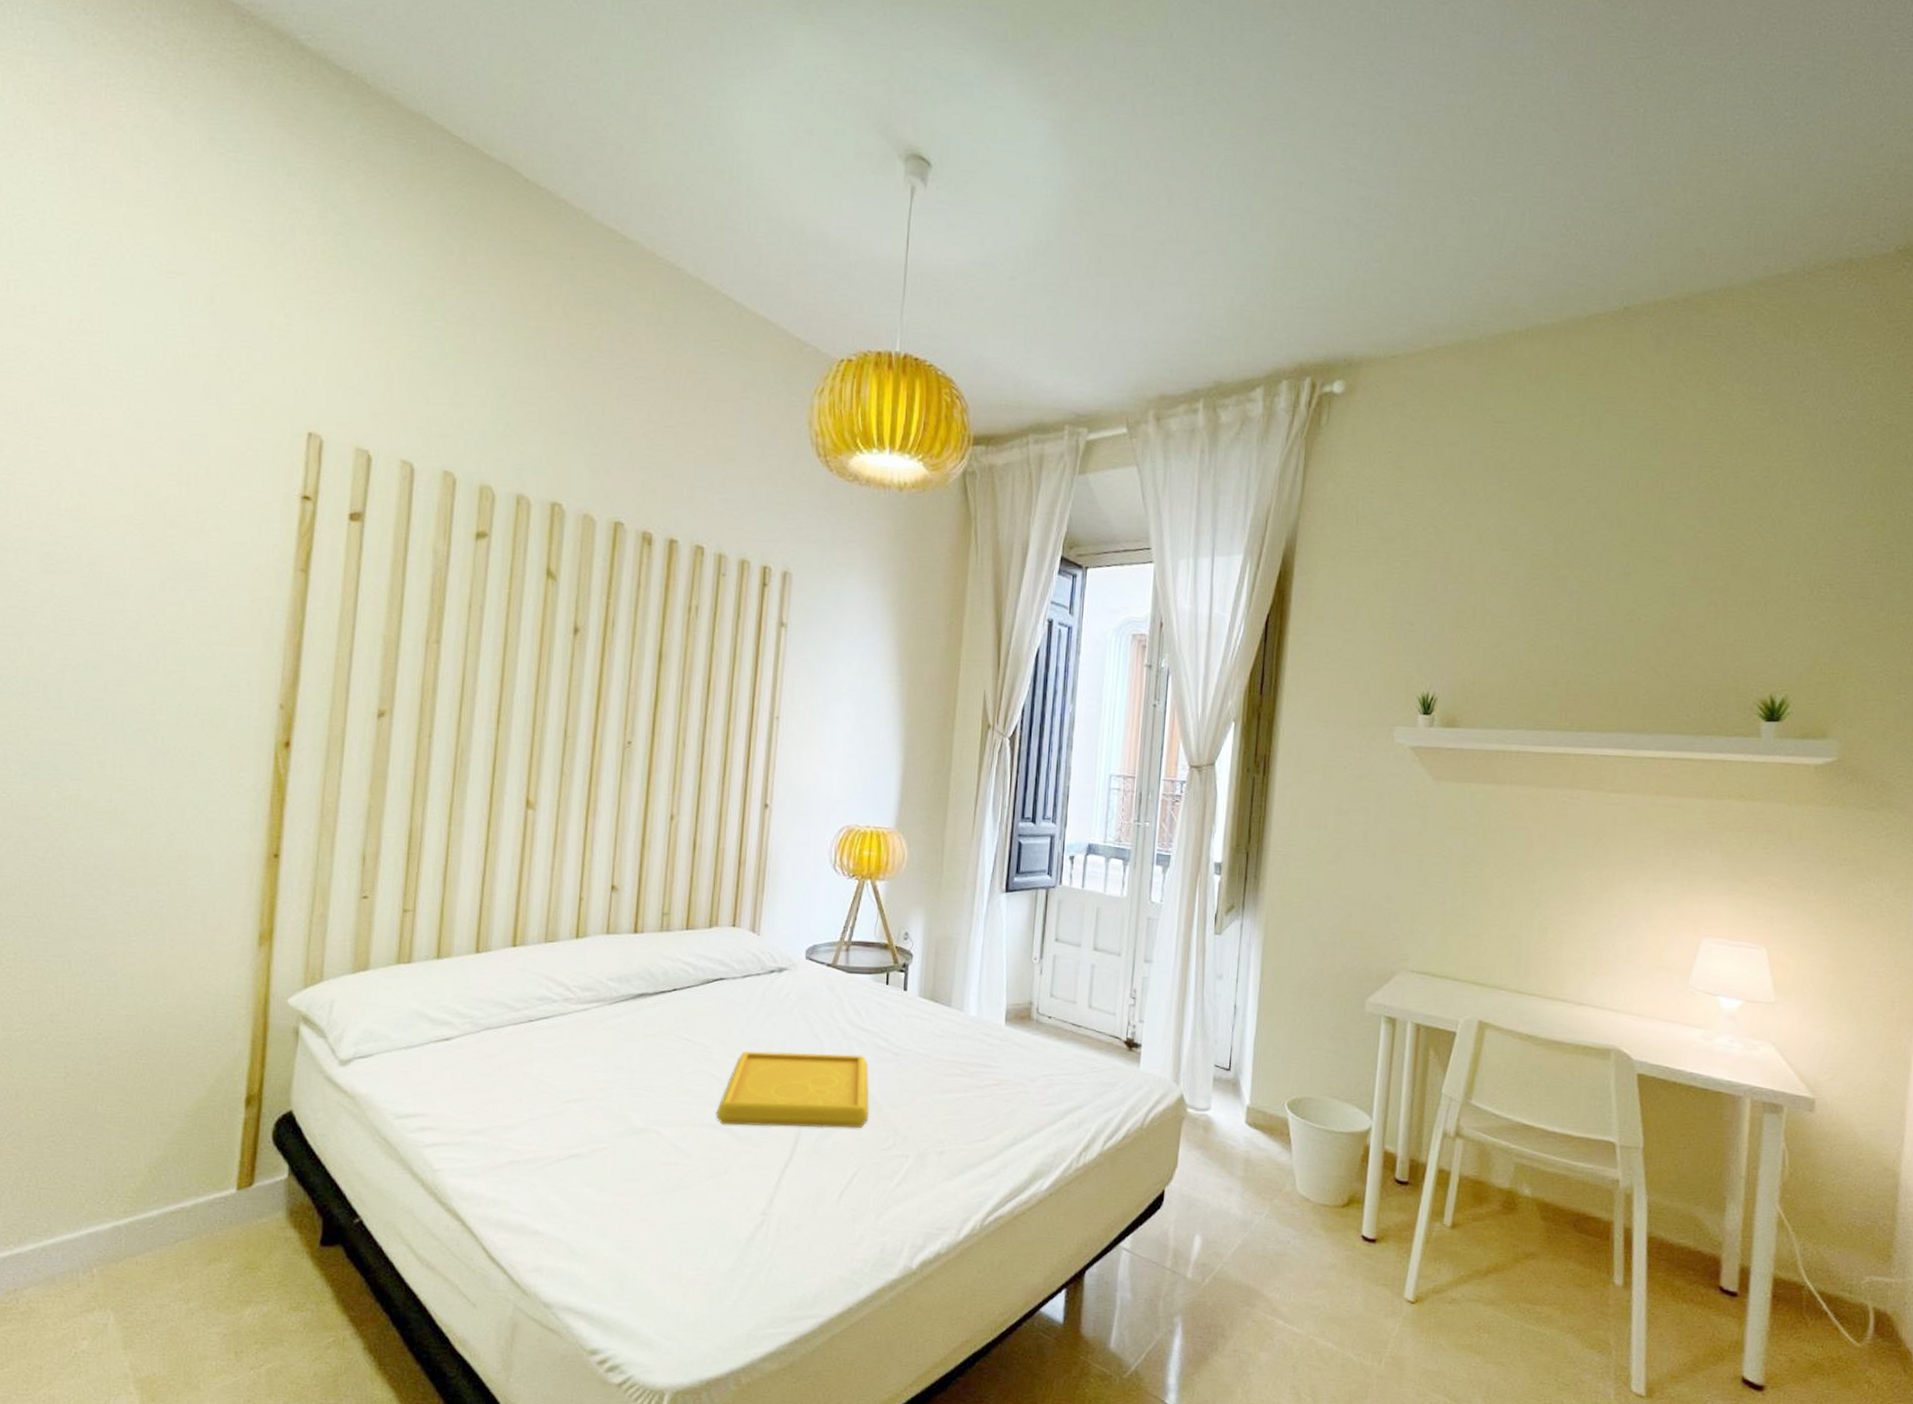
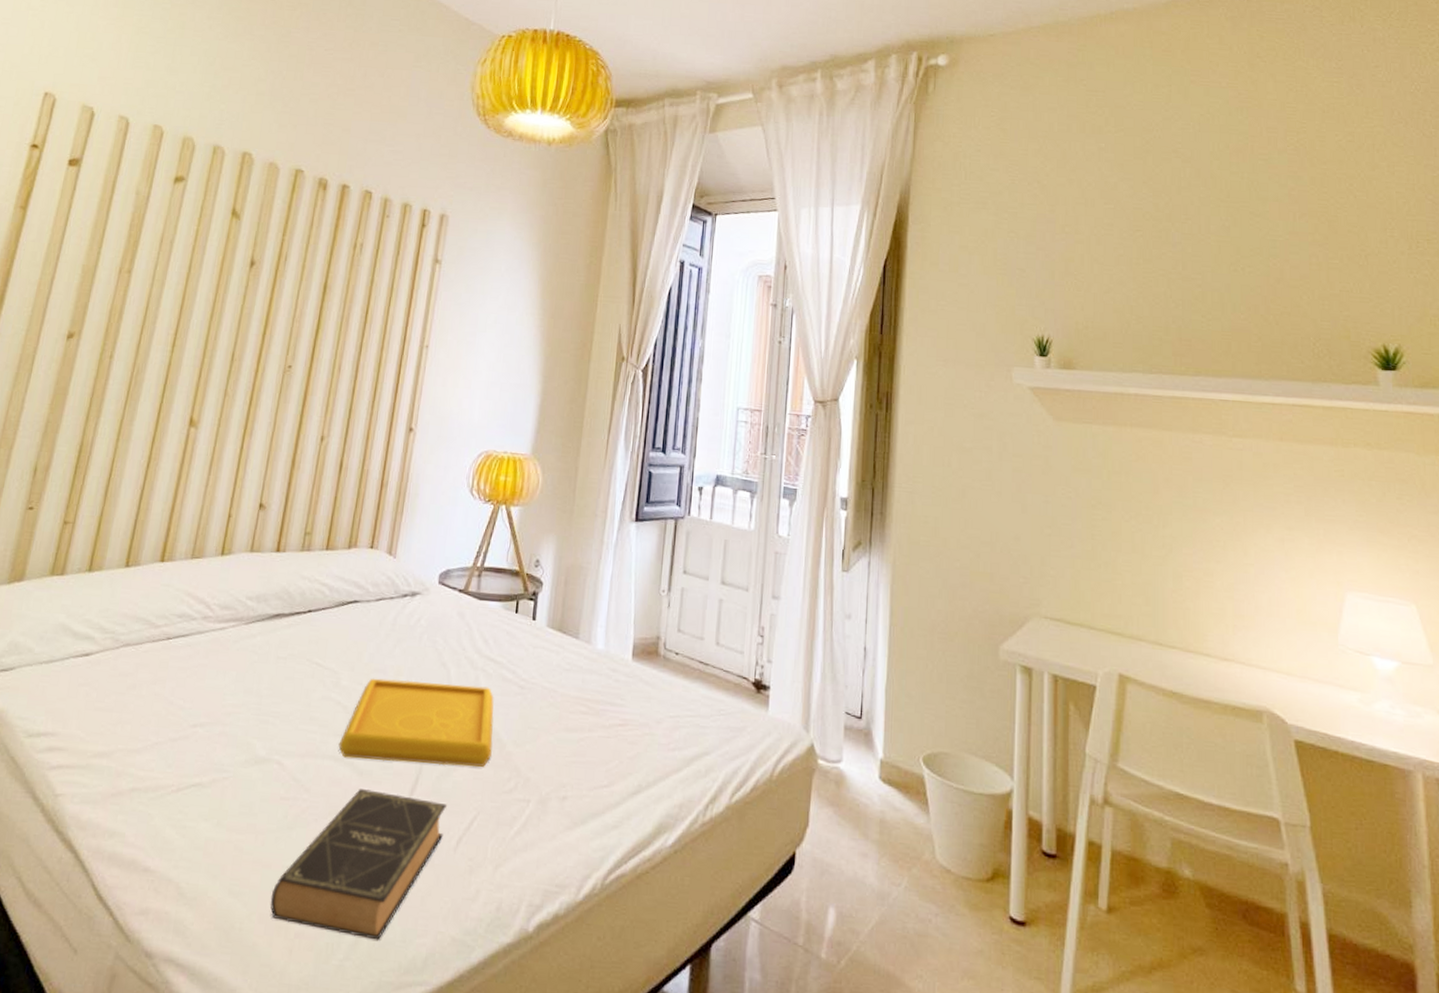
book: none [661,1152,827,1283] -> present [270,789,446,940]

